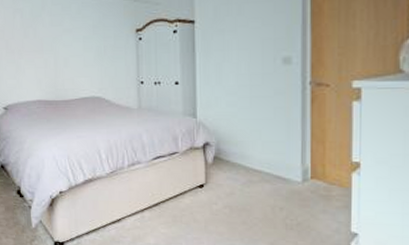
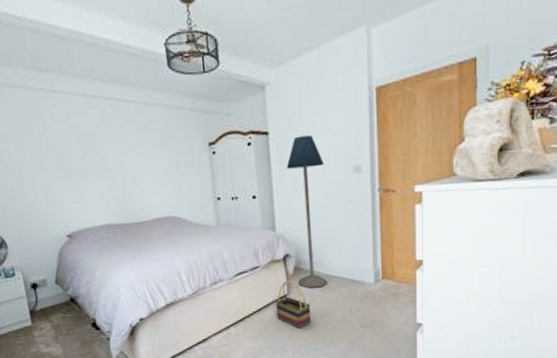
basket: none [191,169,230,221] -> present [274,279,312,328]
floor lamp: none [211,25,251,180] -> present [286,135,328,288]

